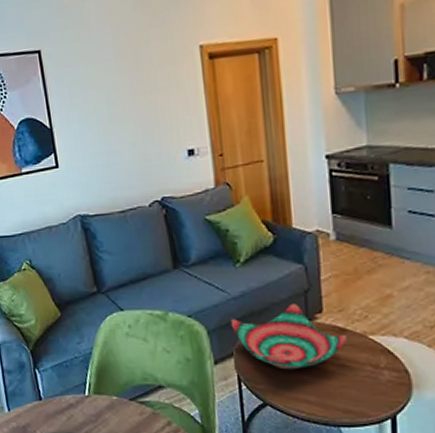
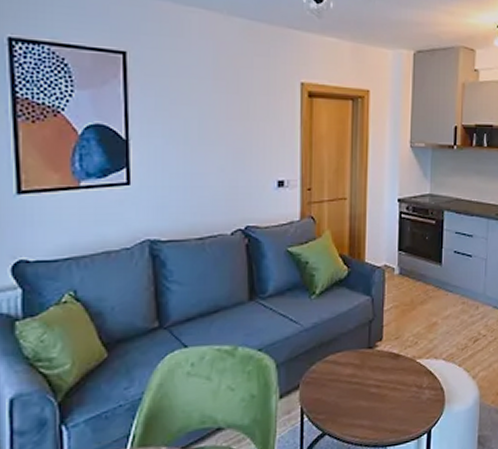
decorative bowl: present [230,303,347,370] -> none [300,333,400,398]

